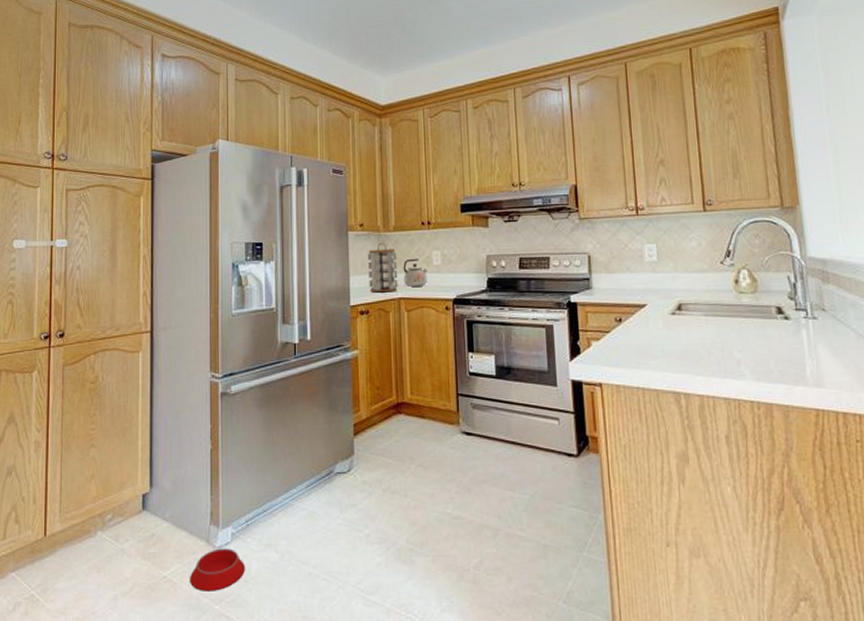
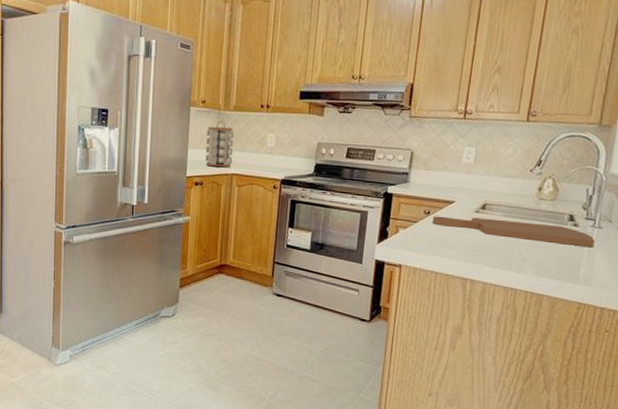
pet bowl: present [190,548,245,591] -> none [34,365,80,397]
kettle: present [403,258,427,288] -> none [237,138,261,166]
cutting board: none [626,319,814,342] -> present [432,216,595,248]

